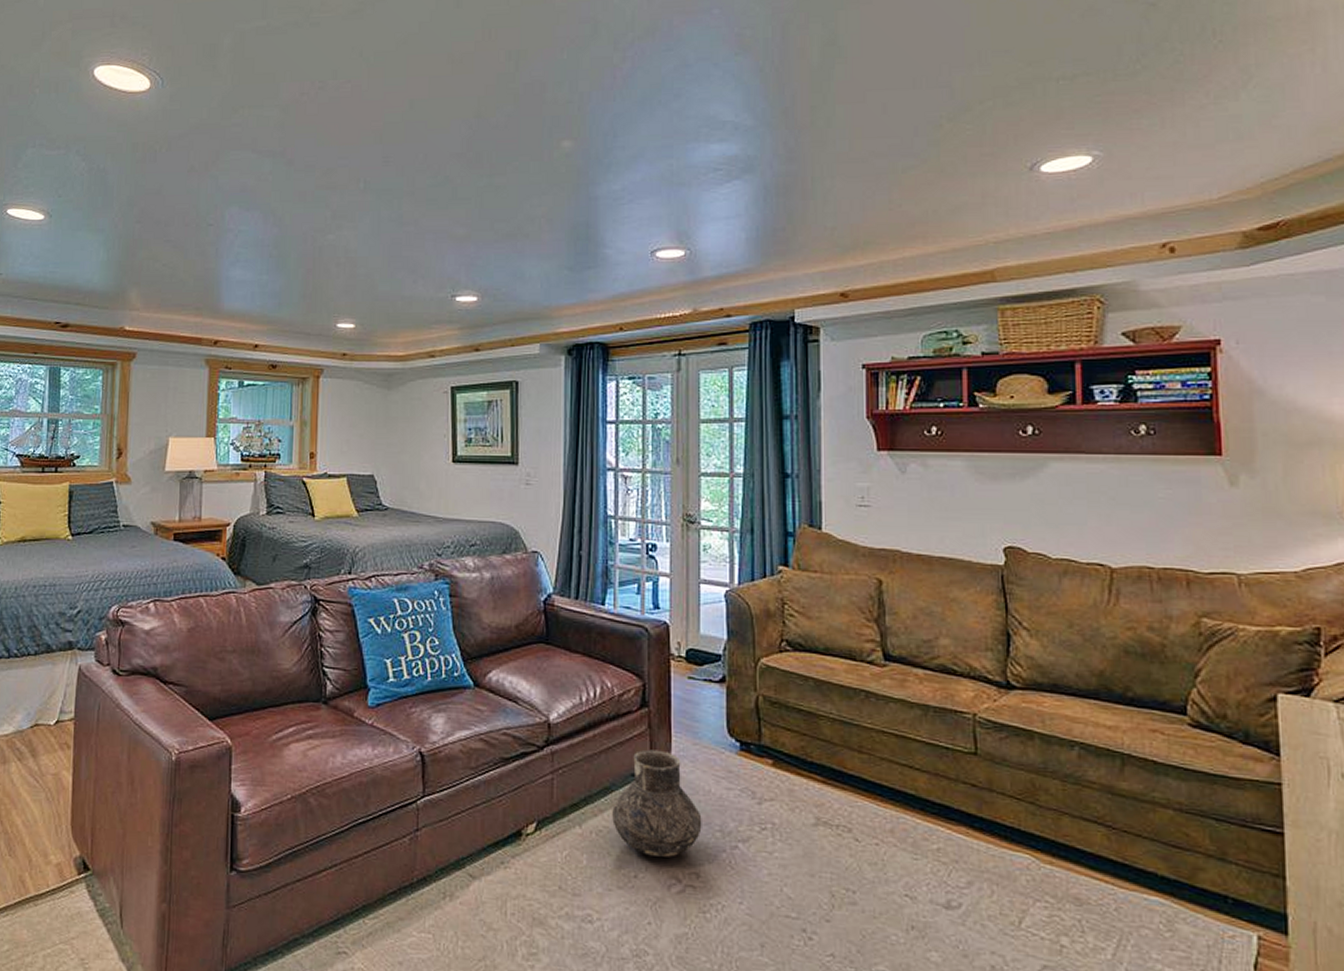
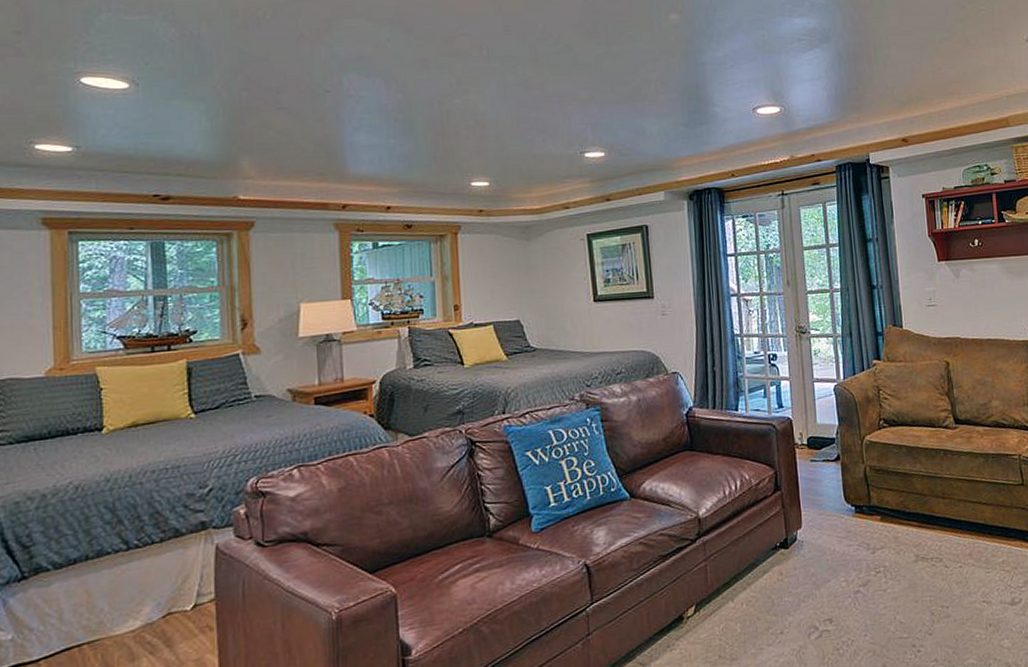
vase: present [612,749,702,857] -> none [758,524,831,614]

